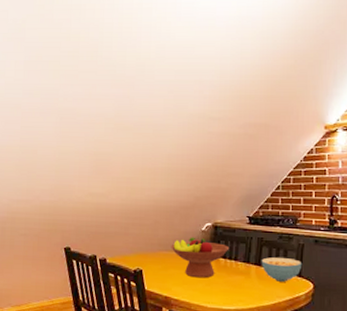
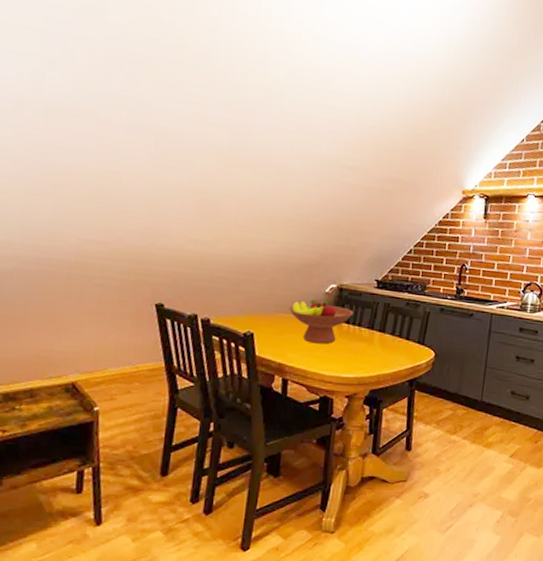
cereal bowl: present [261,257,302,282] -> none [385,324,427,350]

